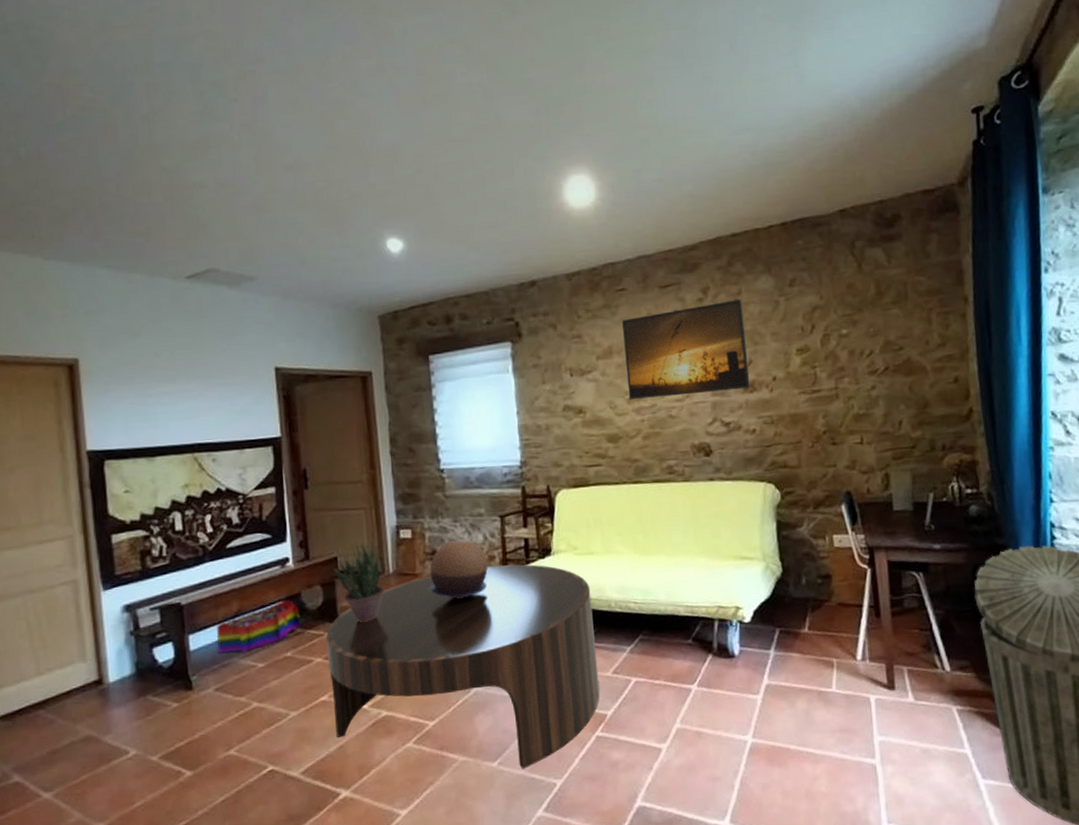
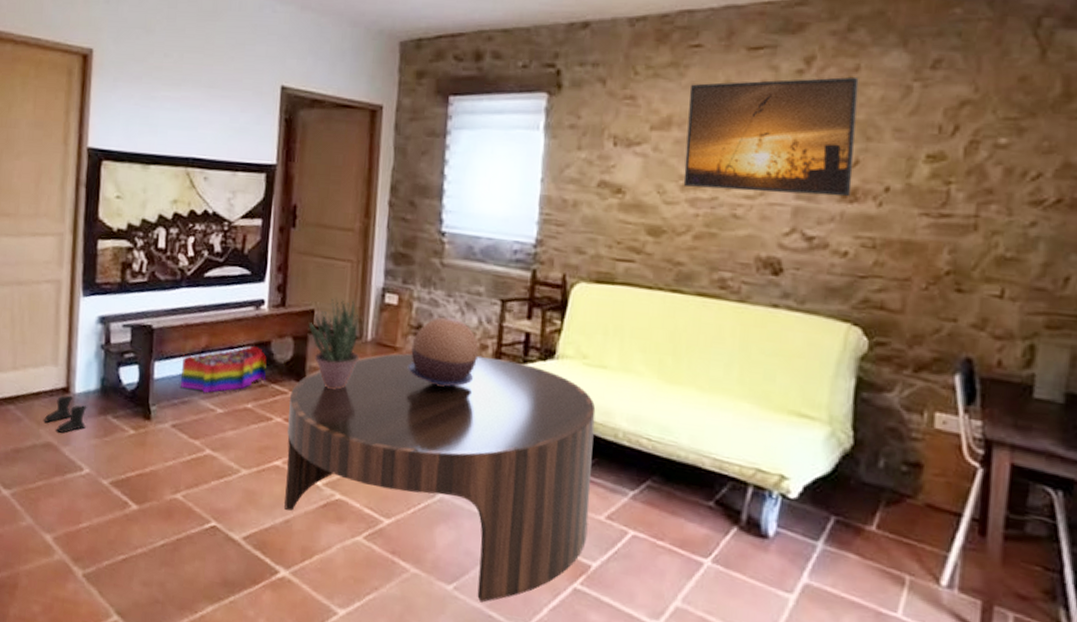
boots: none [79,686,127,724] -> present [44,395,87,433]

